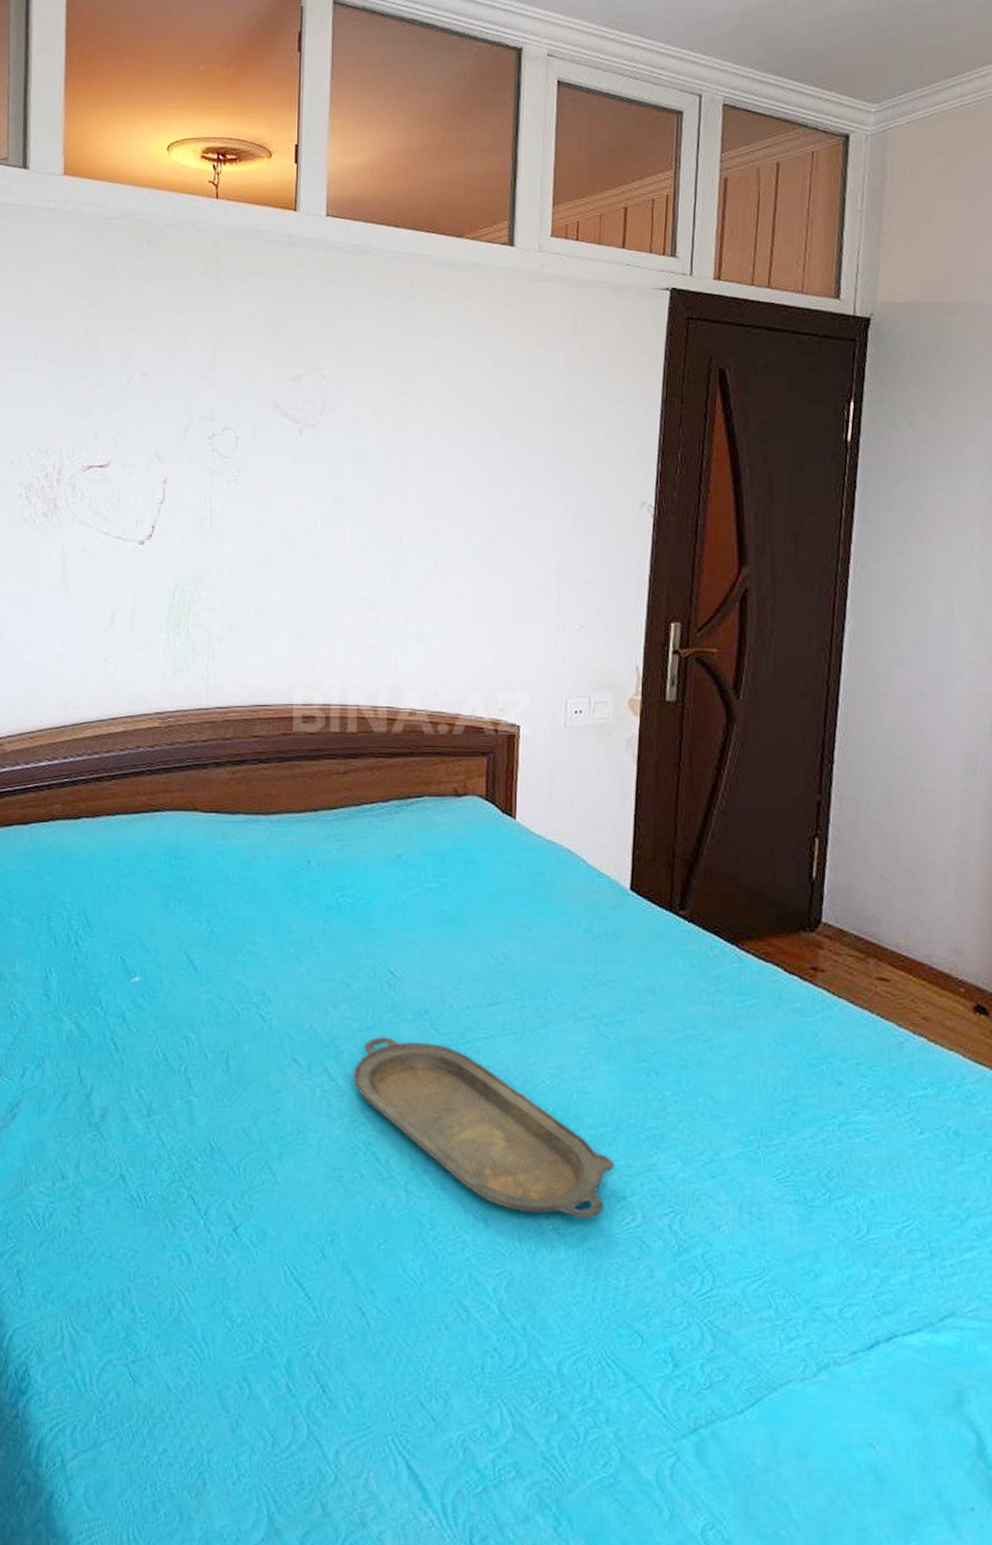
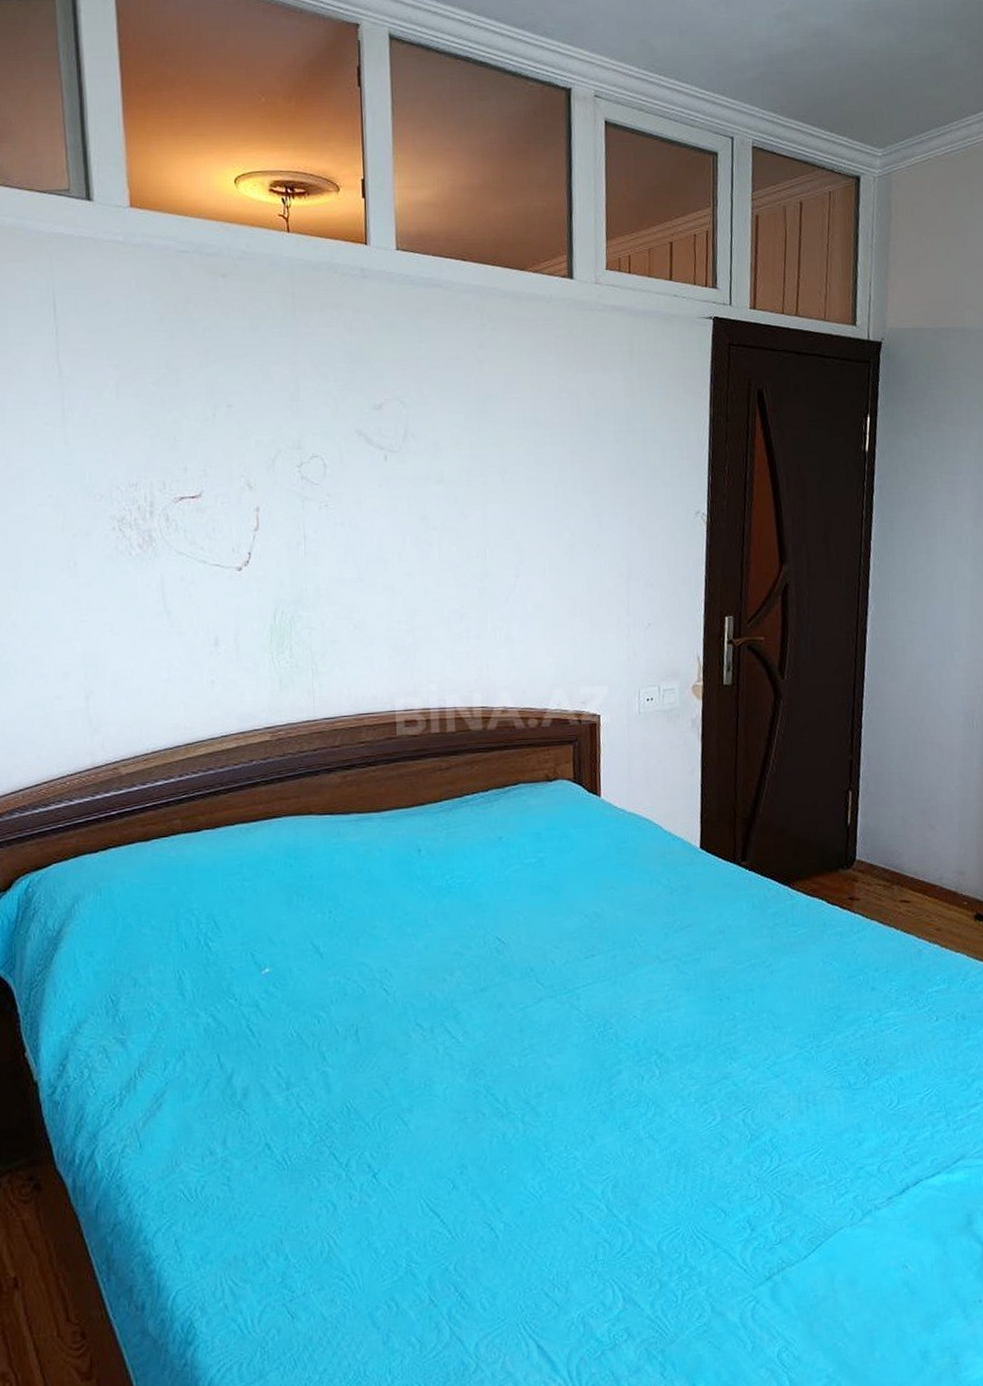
serving tray: present [353,1037,615,1220] -> none [471,995,697,1126]

